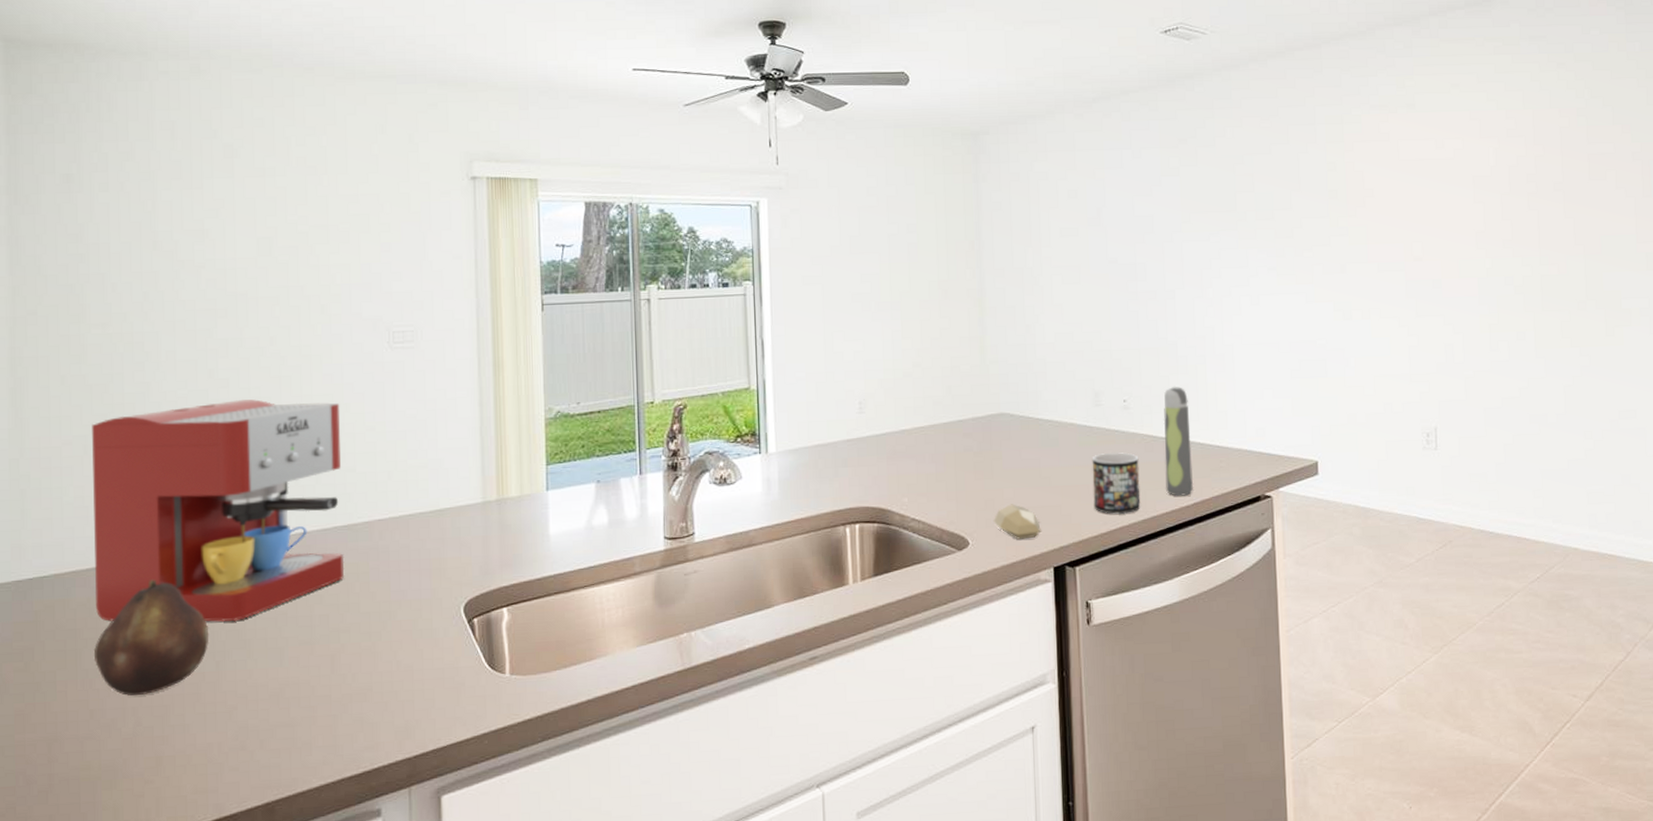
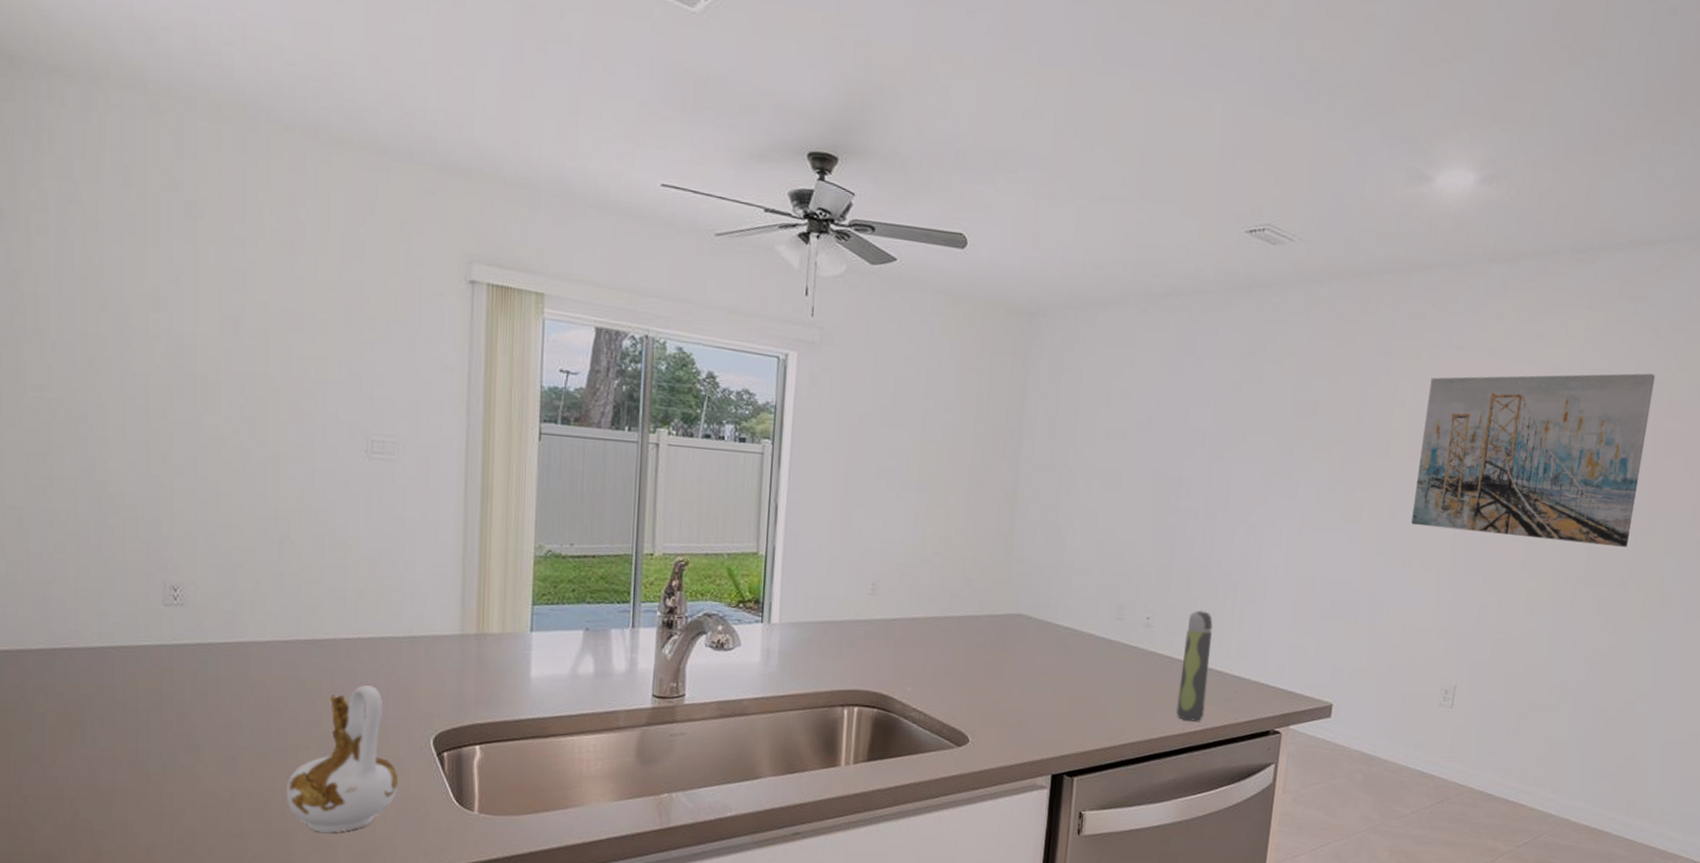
coffee maker: present [92,399,345,622] -> none [27,491,309,724]
fruit: present [94,579,208,696] -> none [28,670,154,787]
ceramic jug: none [329,562,434,713] -> present [285,685,399,833]
soap bar: present [994,504,1041,540] -> none [997,707,1044,744]
mug: present [1092,452,1141,515] -> none [1100,668,1154,732]
wall art: none [1357,105,1578,277] -> present [1411,373,1656,547]

